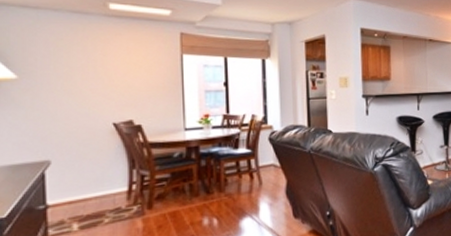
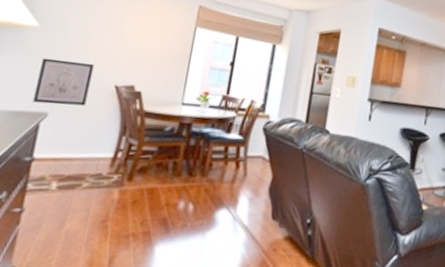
wall art: none [29,106,87,153] -> present [33,57,95,106]

